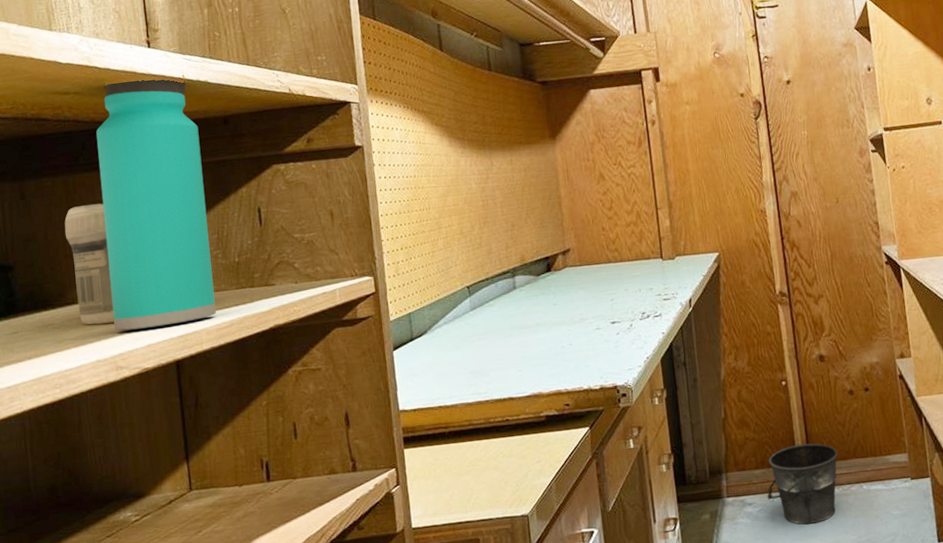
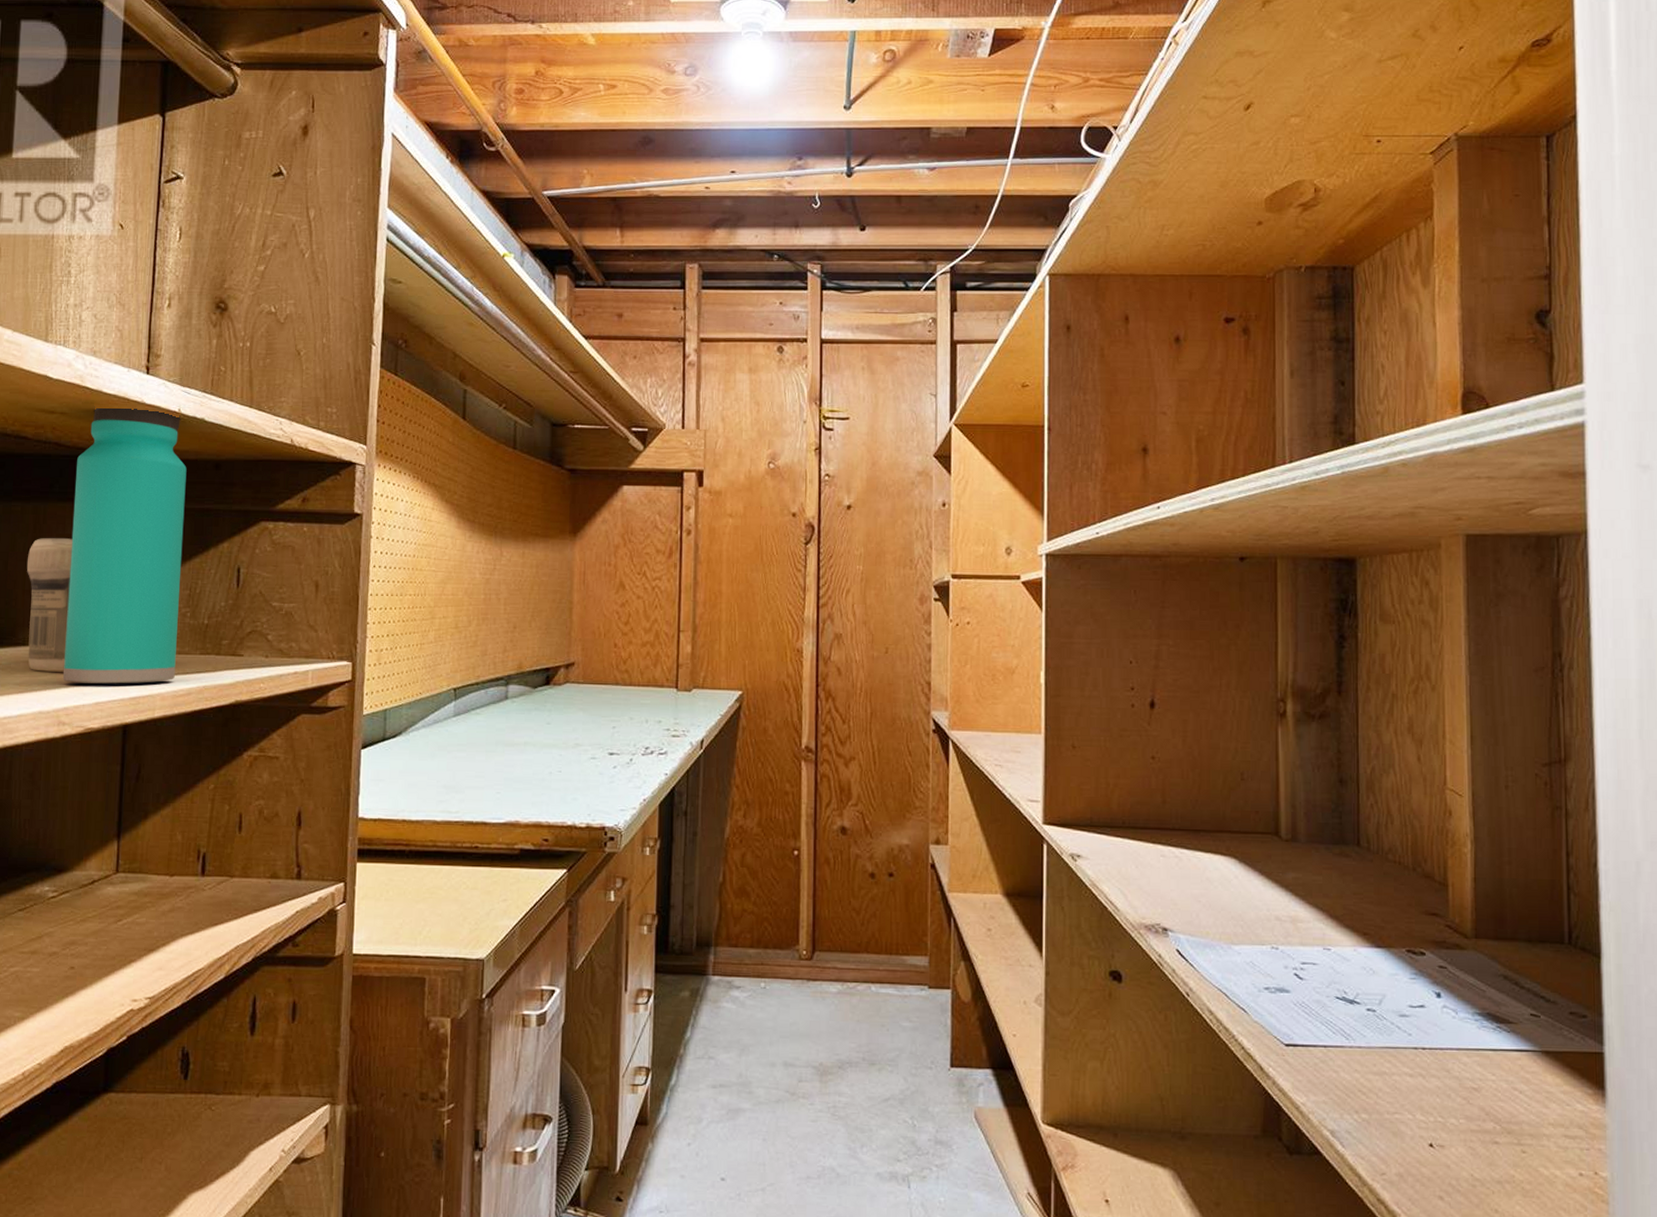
bucket: present [767,443,838,525] -> none [758,927,848,1022]

